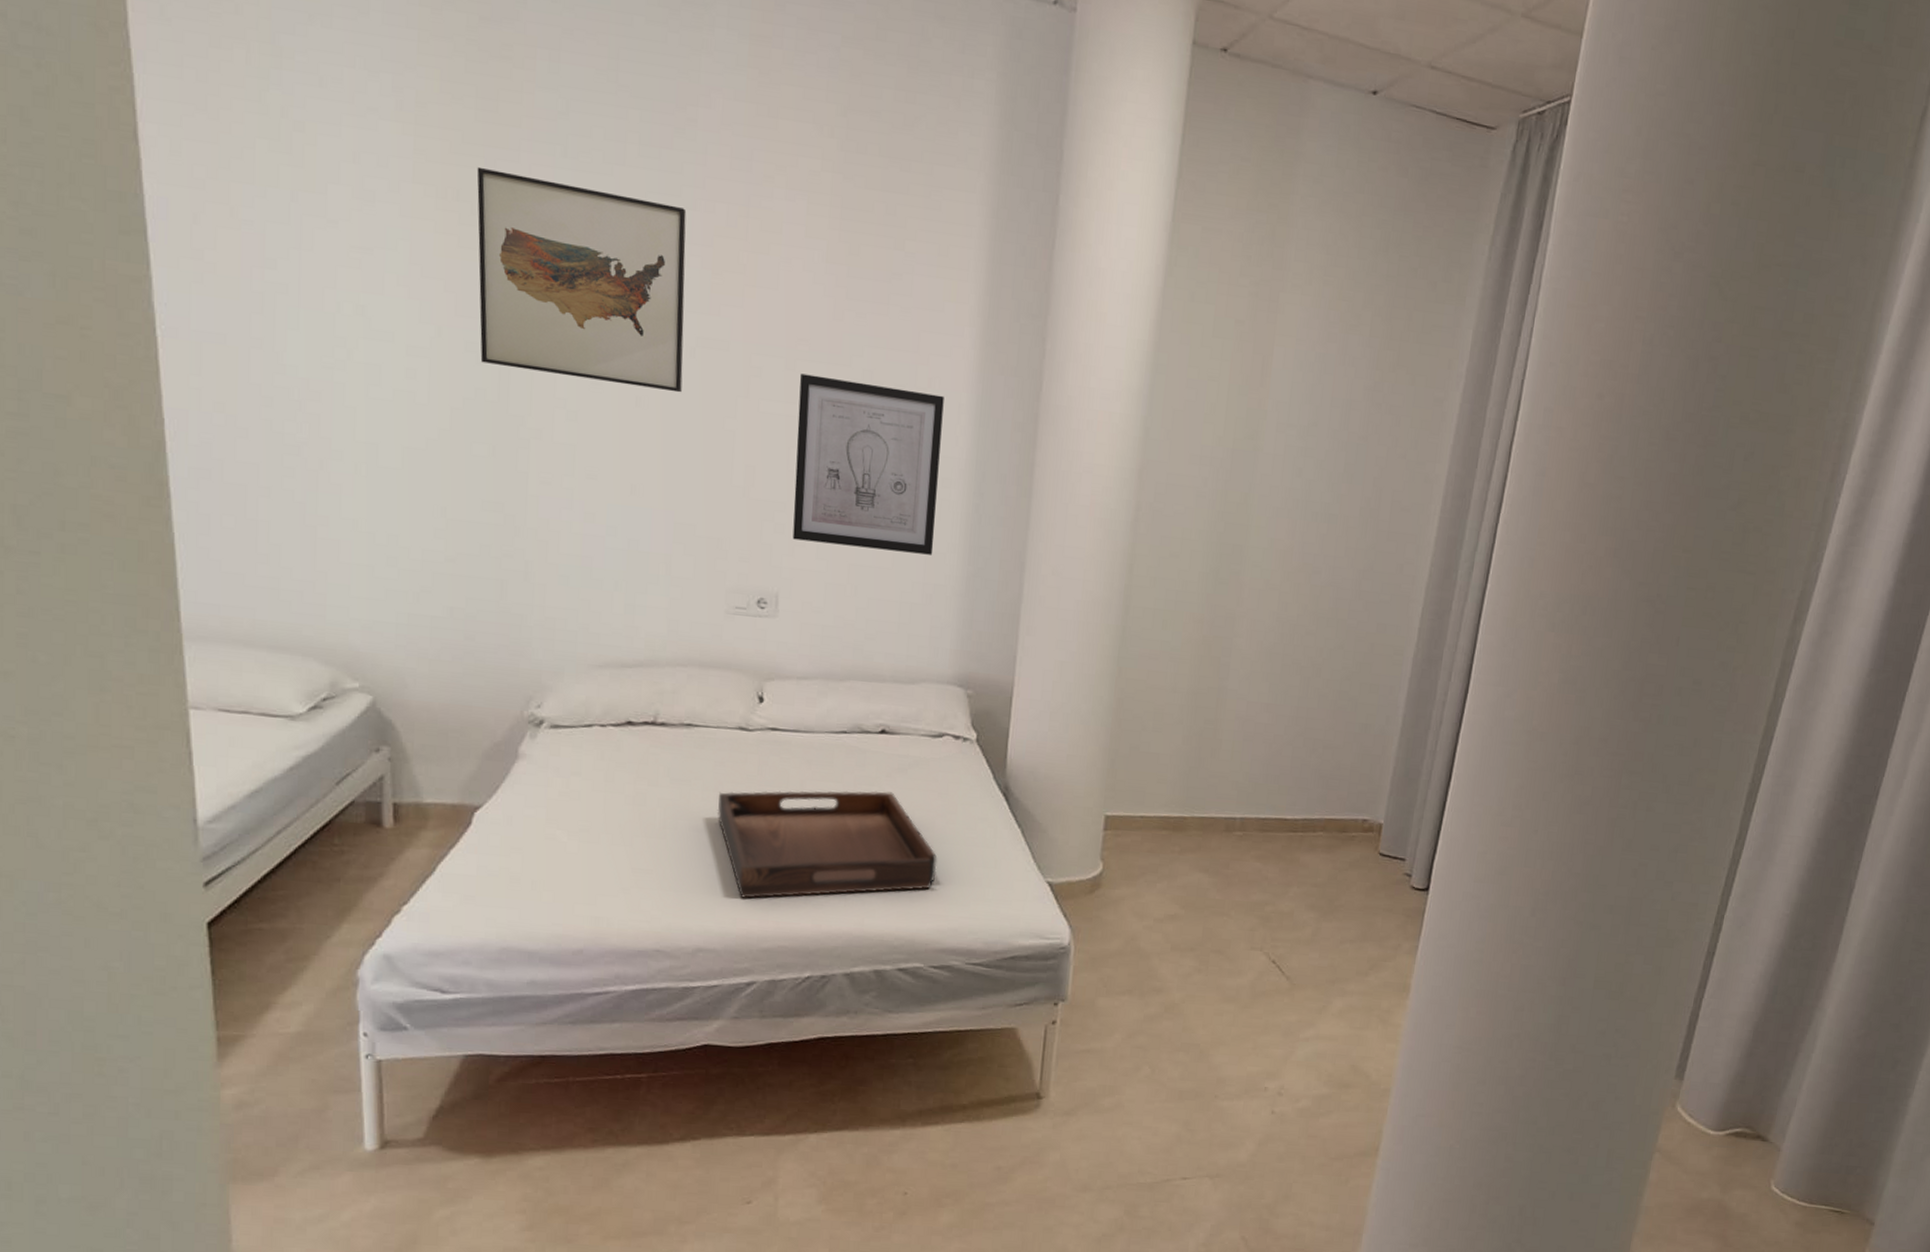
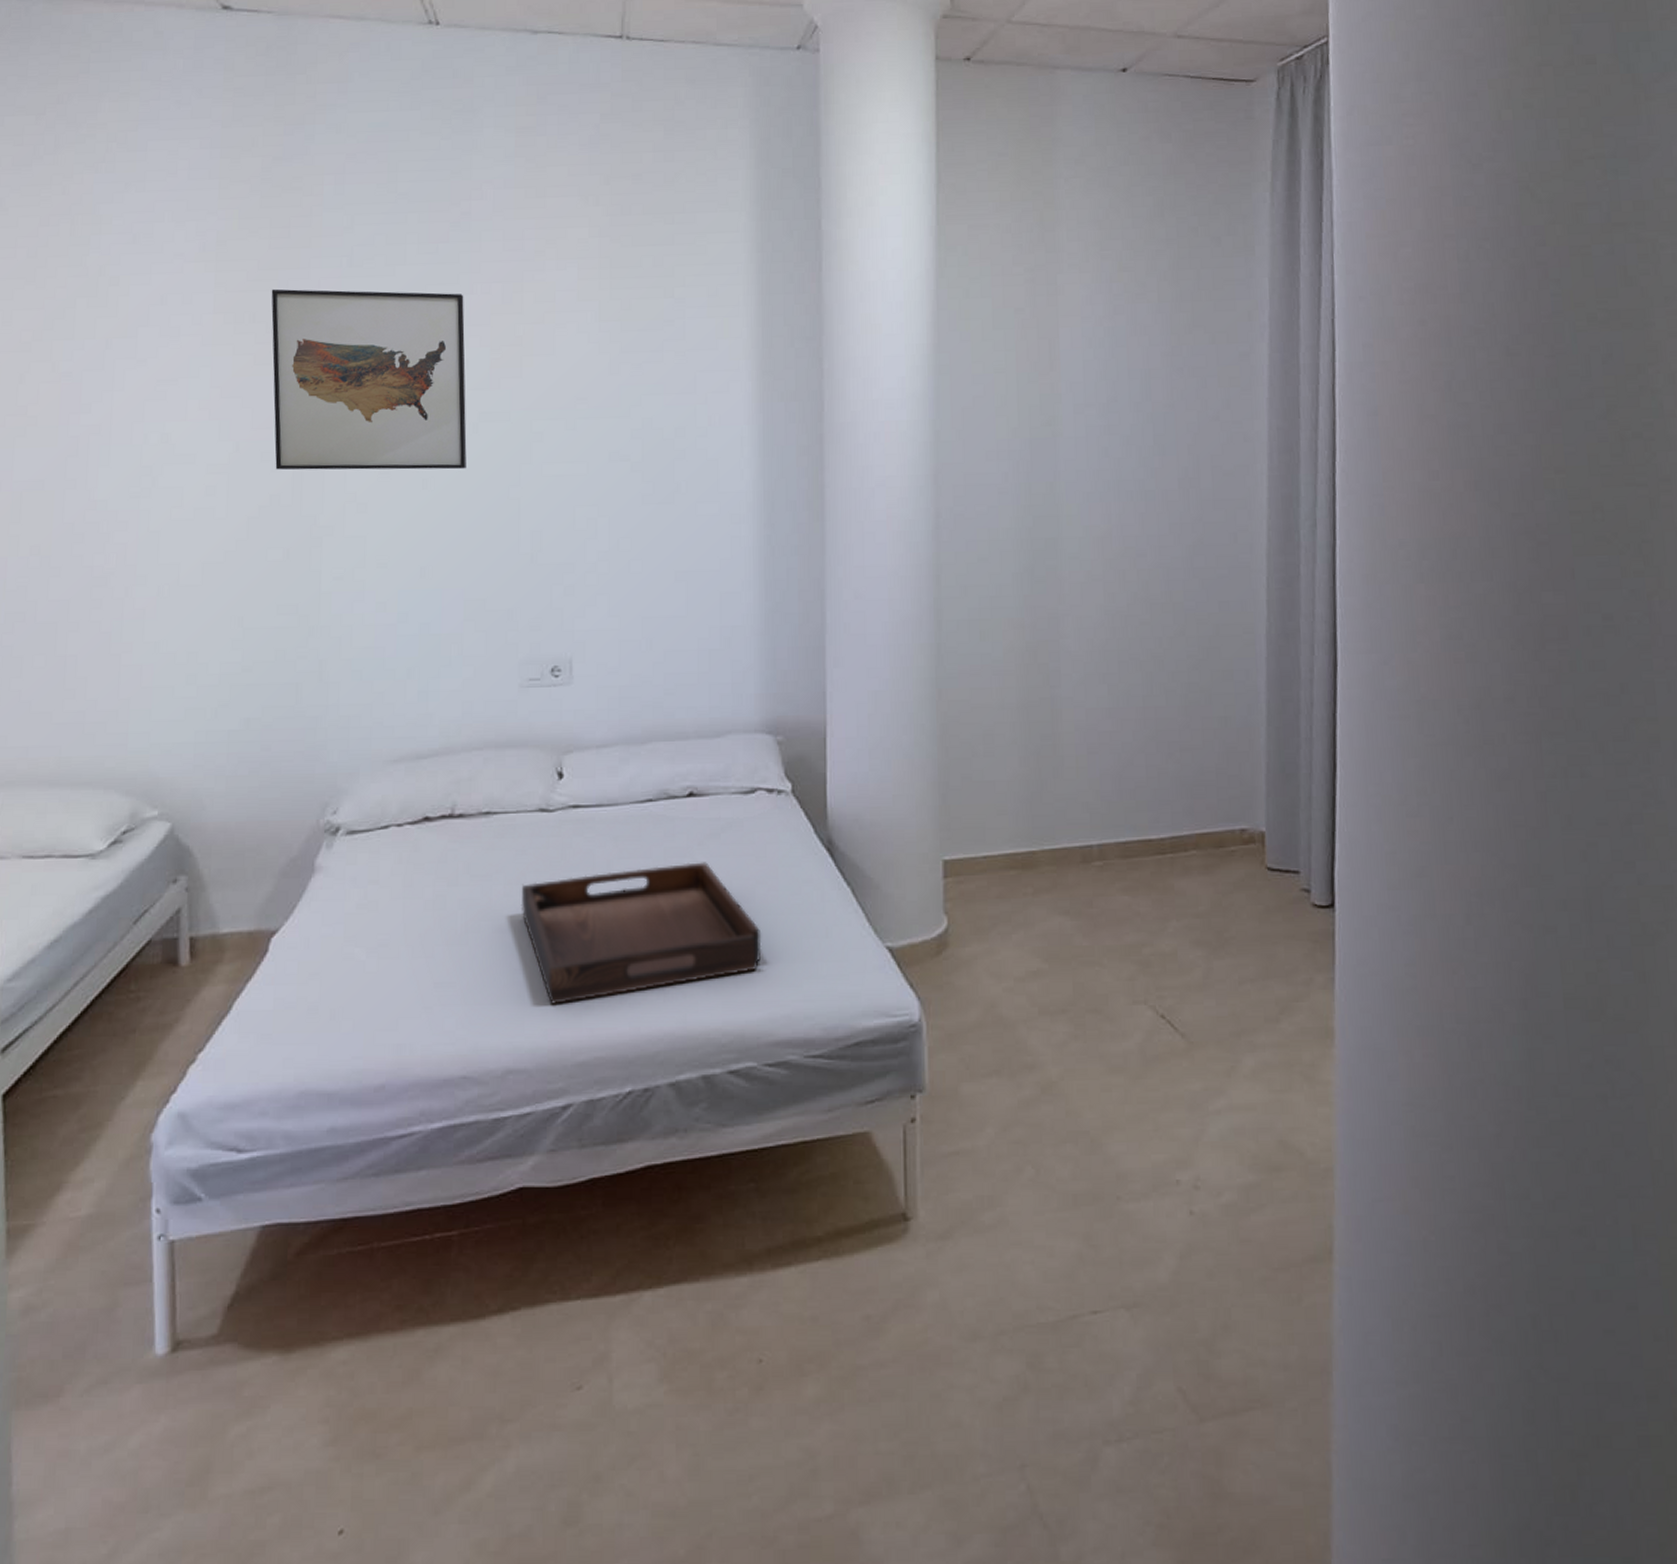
wall art: present [792,373,944,555] -> none [580,431,728,600]

